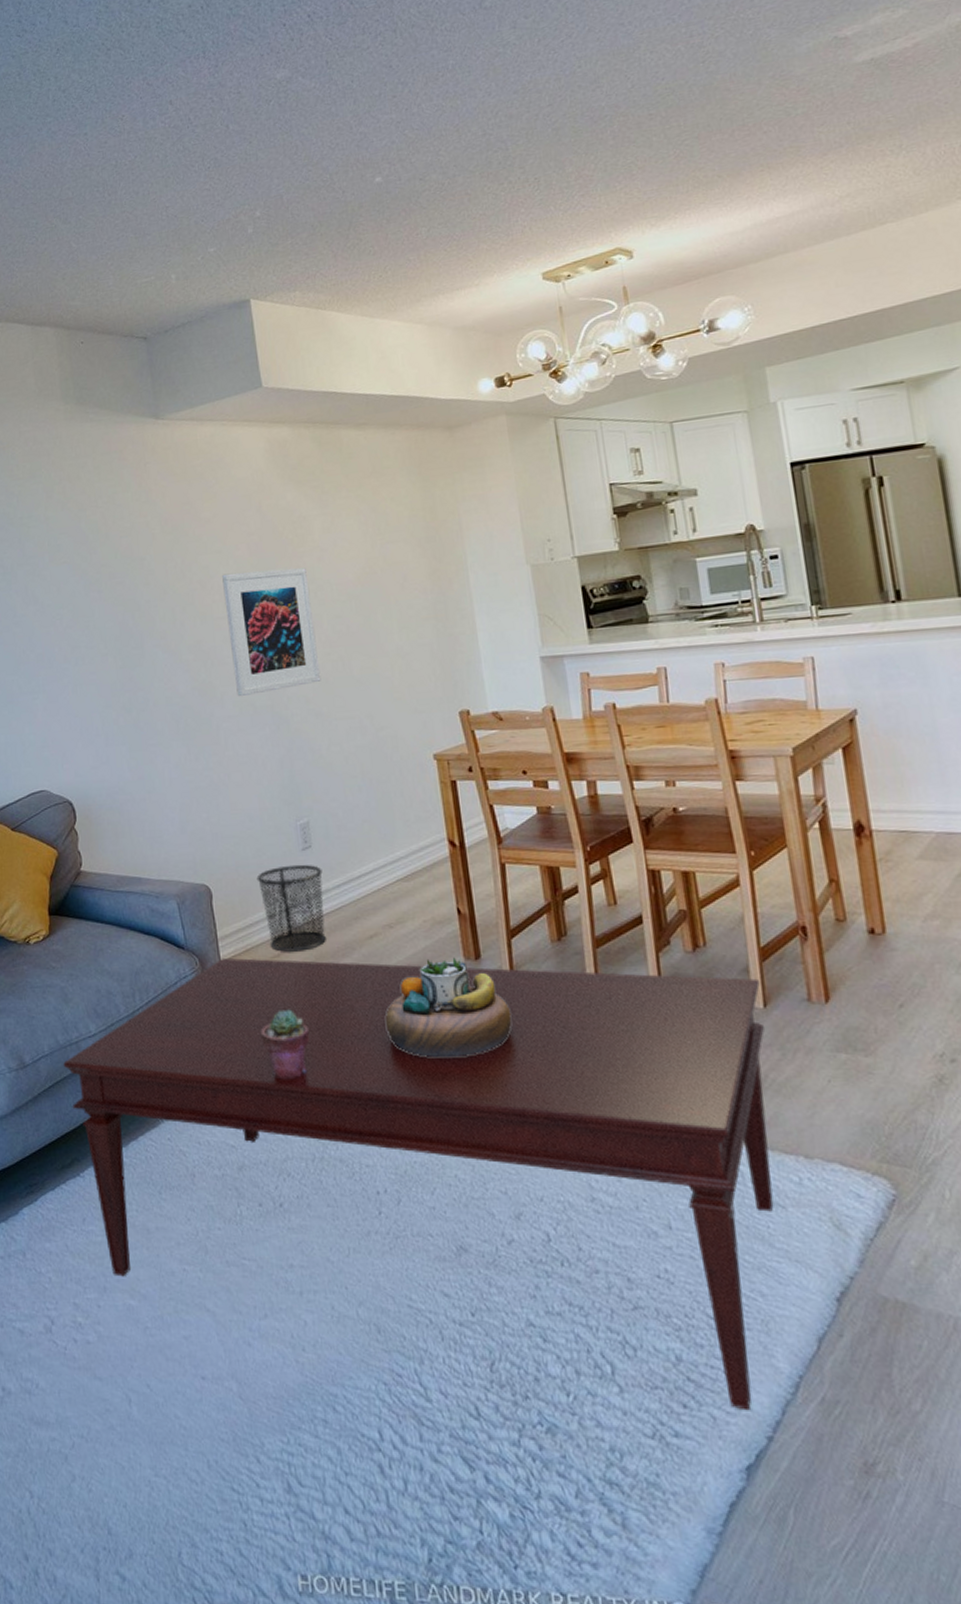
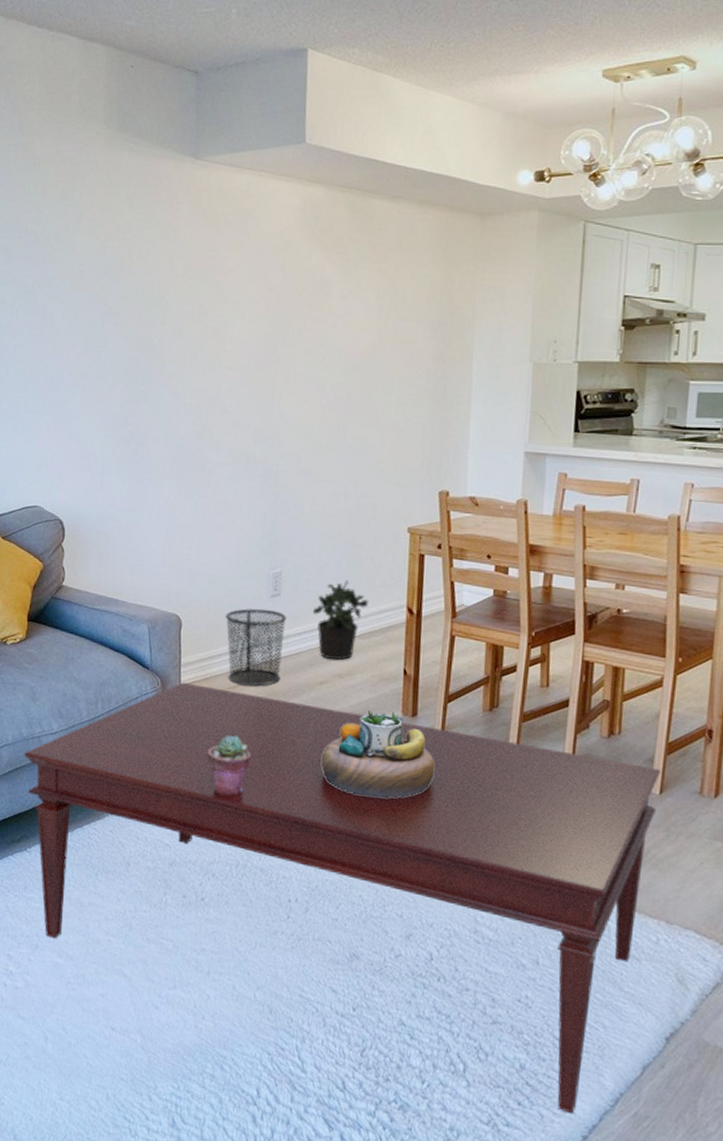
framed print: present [222,567,321,697] -> none [233,325,319,447]
potted plant: none [349,820,407,910] -> present [313,580,370,661]

